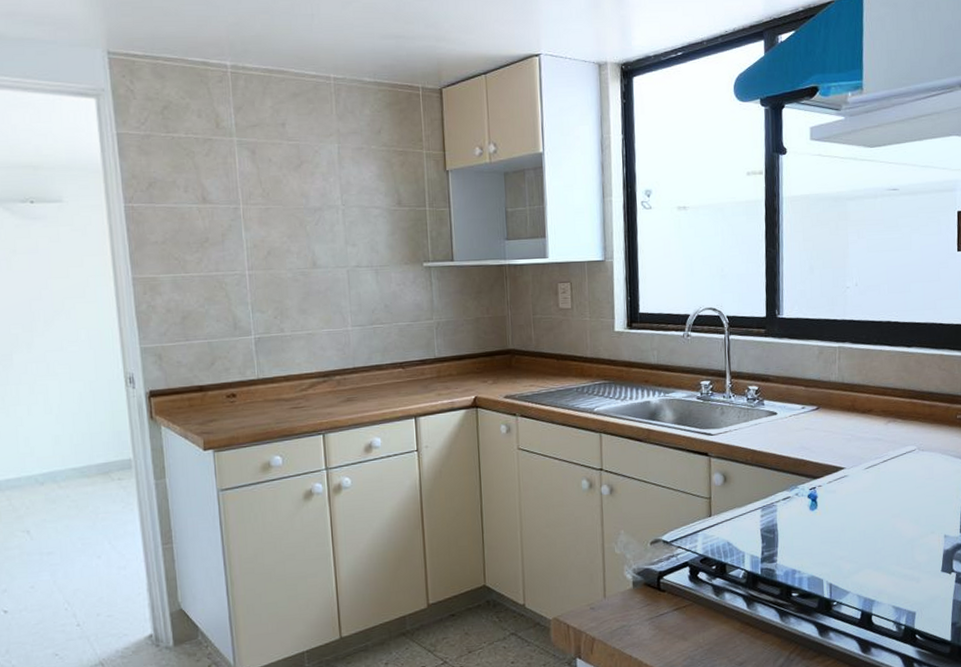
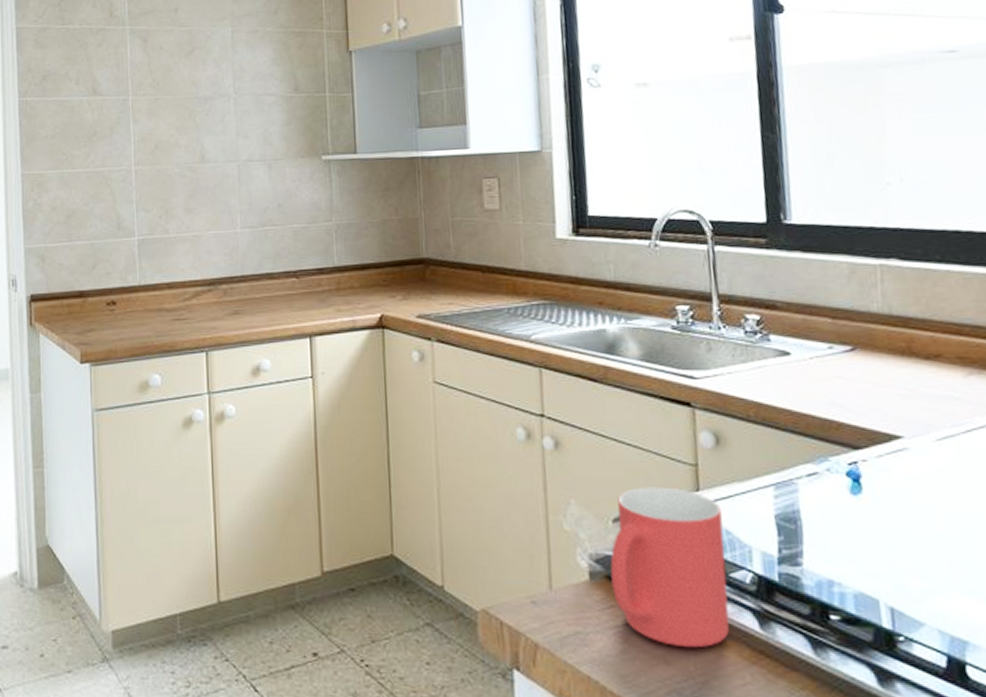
mug: none [648,515,728,627] -> present [610,487,730,648]

